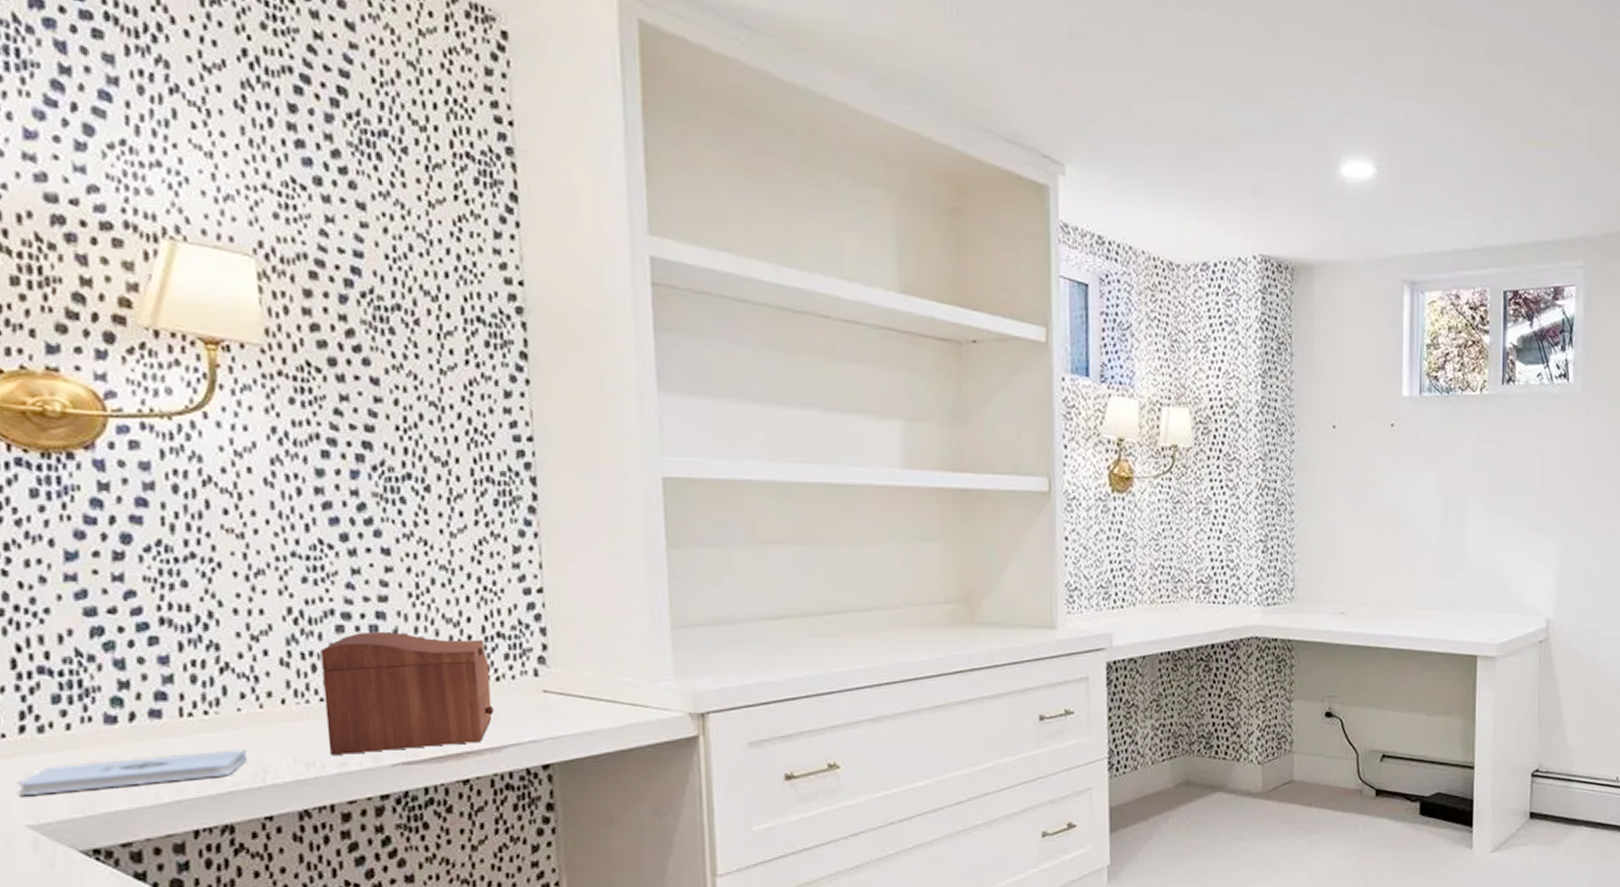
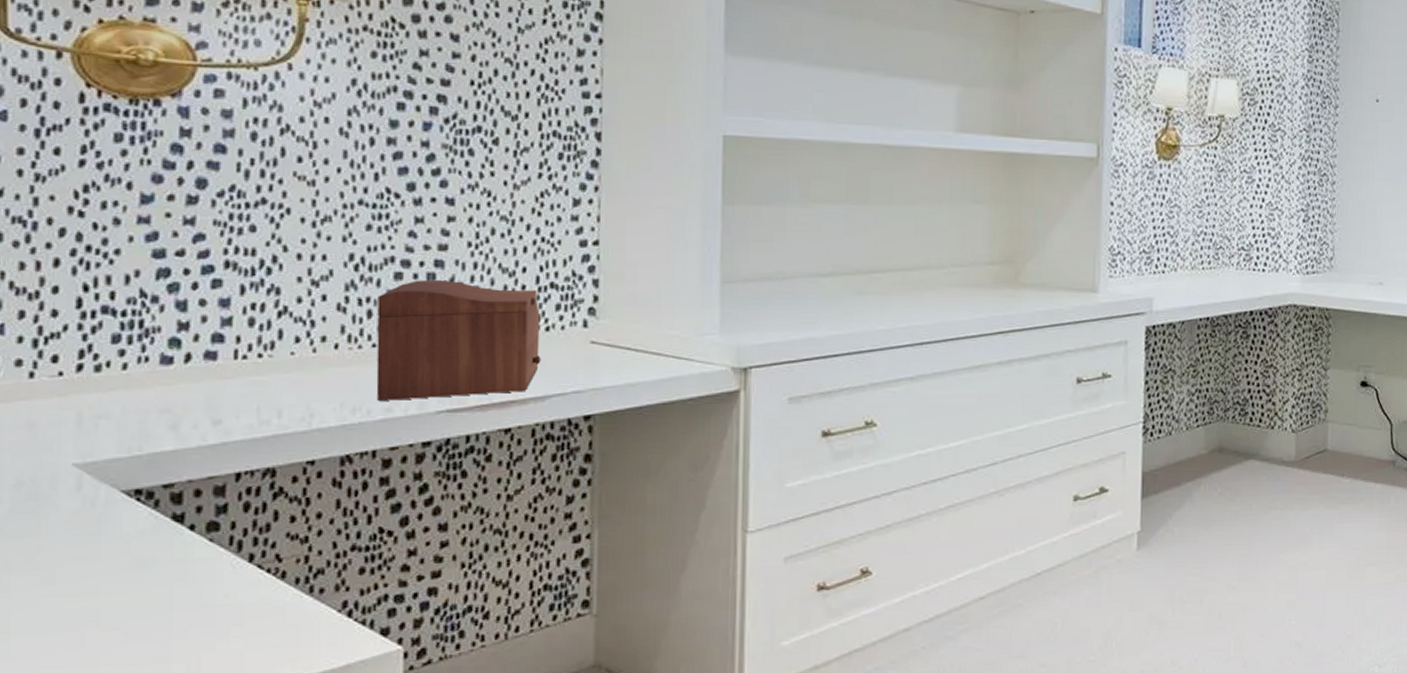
notepad: present [19,749,247,795] -> none [70,393,295,433]

